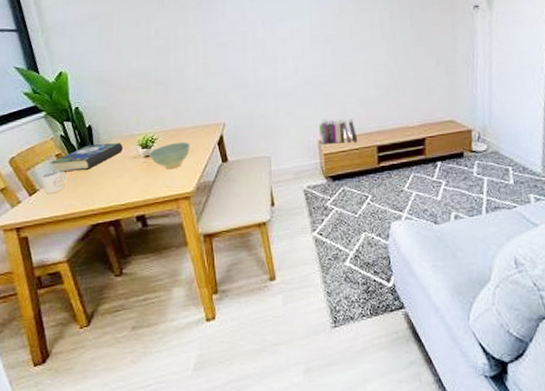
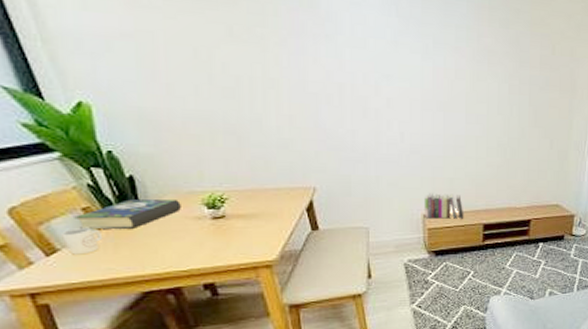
bowl: present [149,141,190,170] -> none [217,204,271,235]

